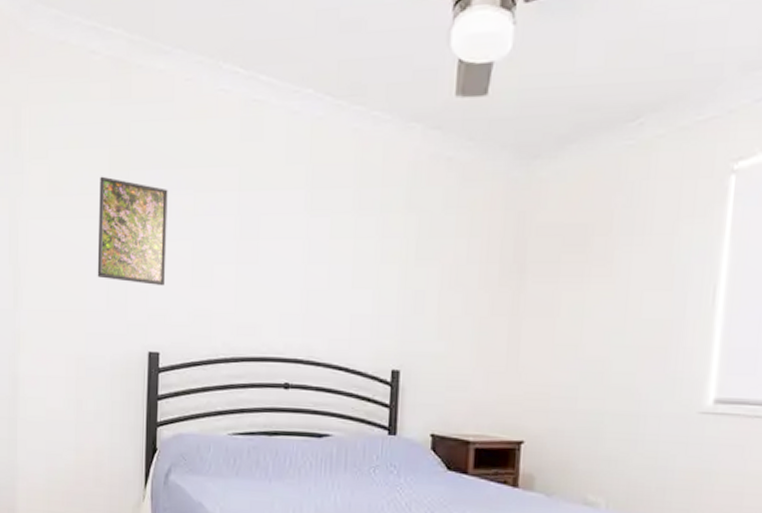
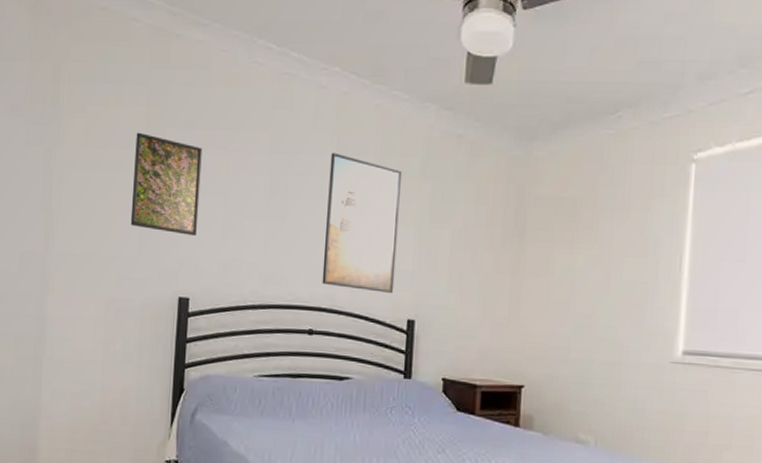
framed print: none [297,186,385,341] -> present [322,152,403,293]

